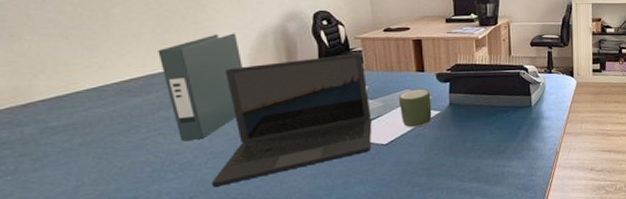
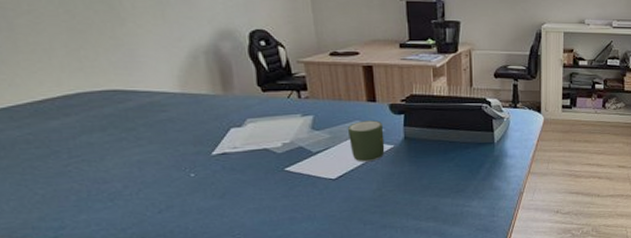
binder: present [158,33,243,141] -> none [73,51,172,169]
laptop: present [212,53,372,187] -> none [145,79,319,219]

